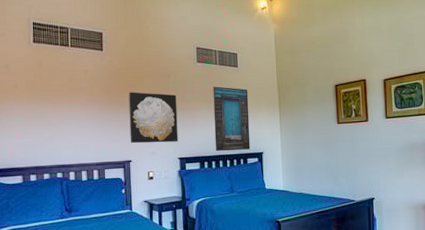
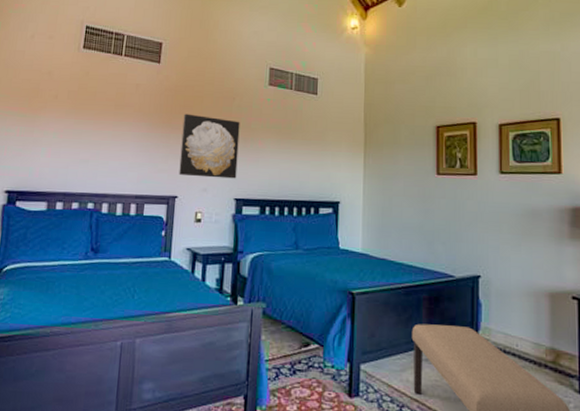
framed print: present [213,86,251,152] -> none [280,115,327,197]

